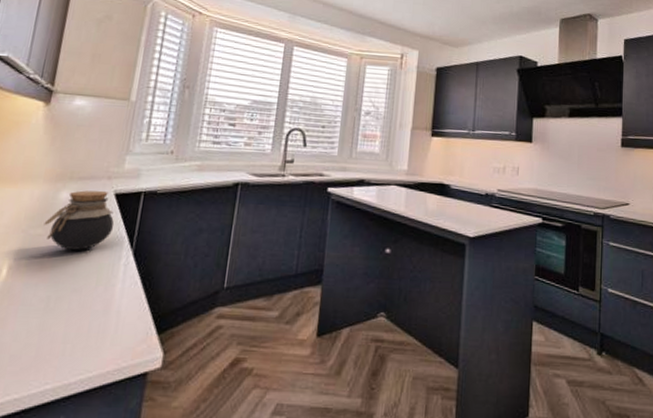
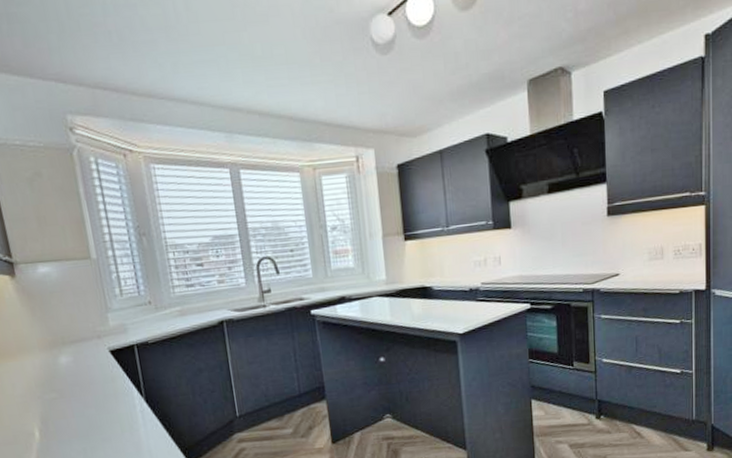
jar: present [44,190,114,250] -> none [55,350,120,407]

